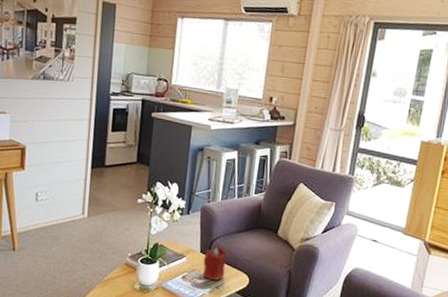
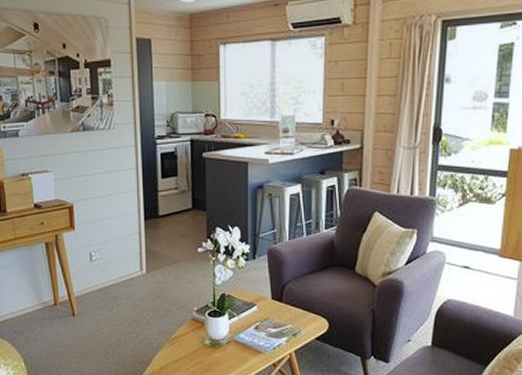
candle: present [203,247,227,281] -> none [276,291,300,329]

